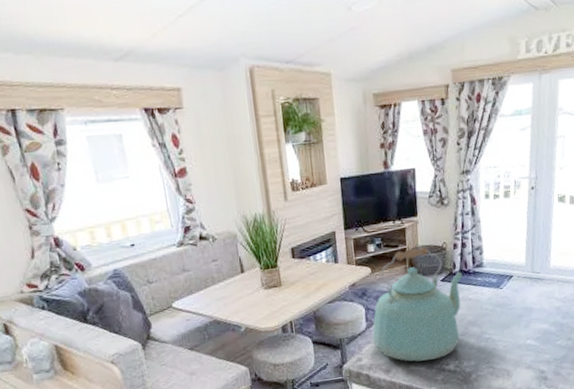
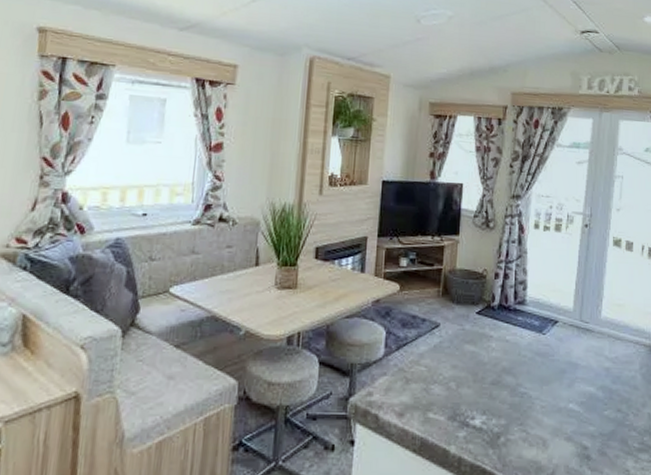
kettle: present [371,247,464,362] -> none [388,270,503,409]

